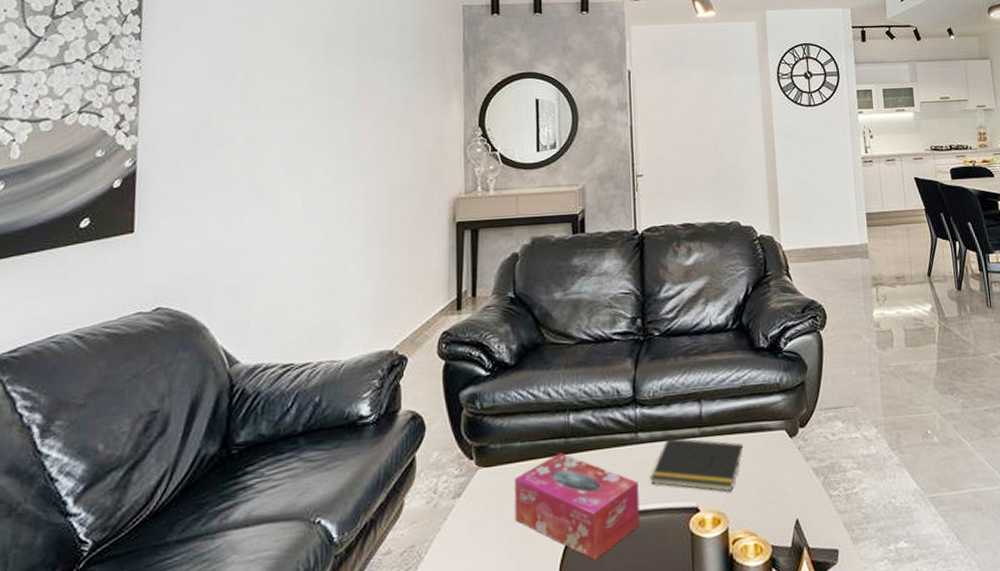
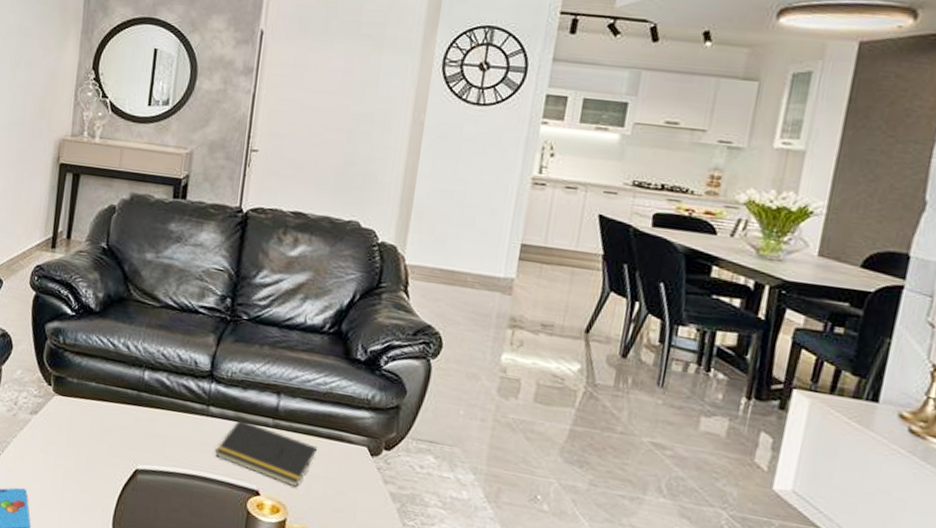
tissue box: present [514,452,640,560] -> none [82,402,203,505]

